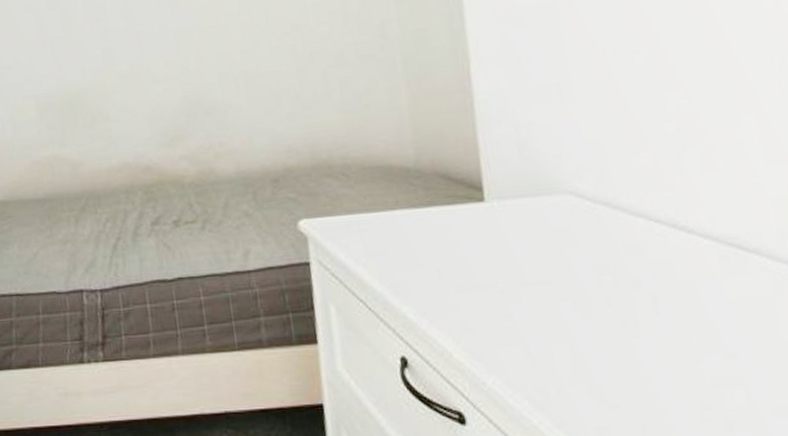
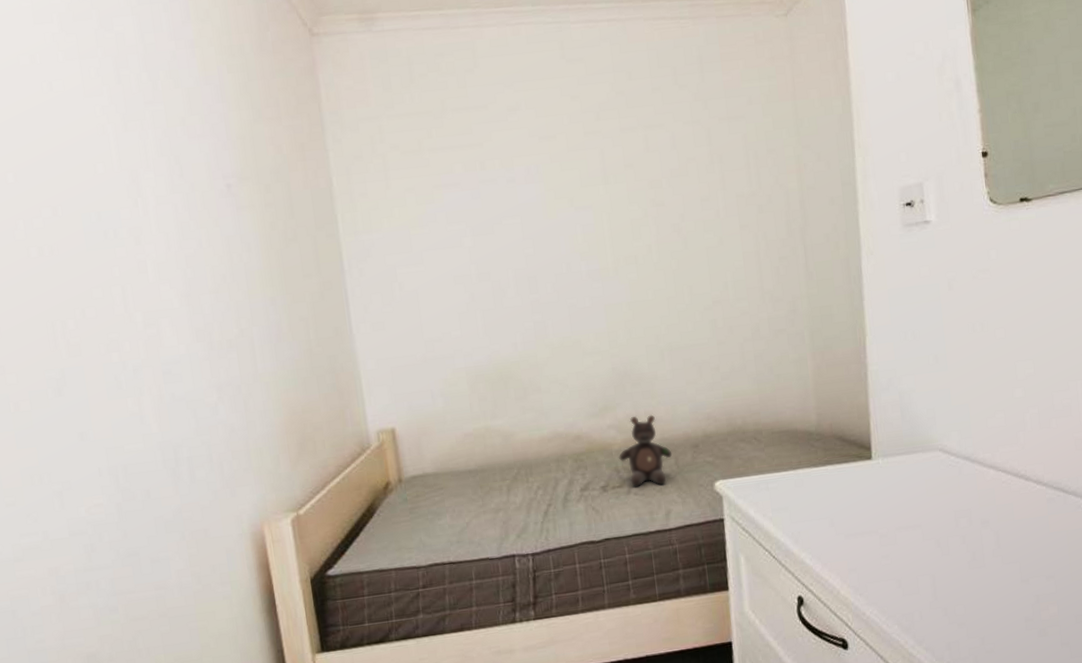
stuffed animal: none [190,146,250,223] -> present [618,415,673,487]

